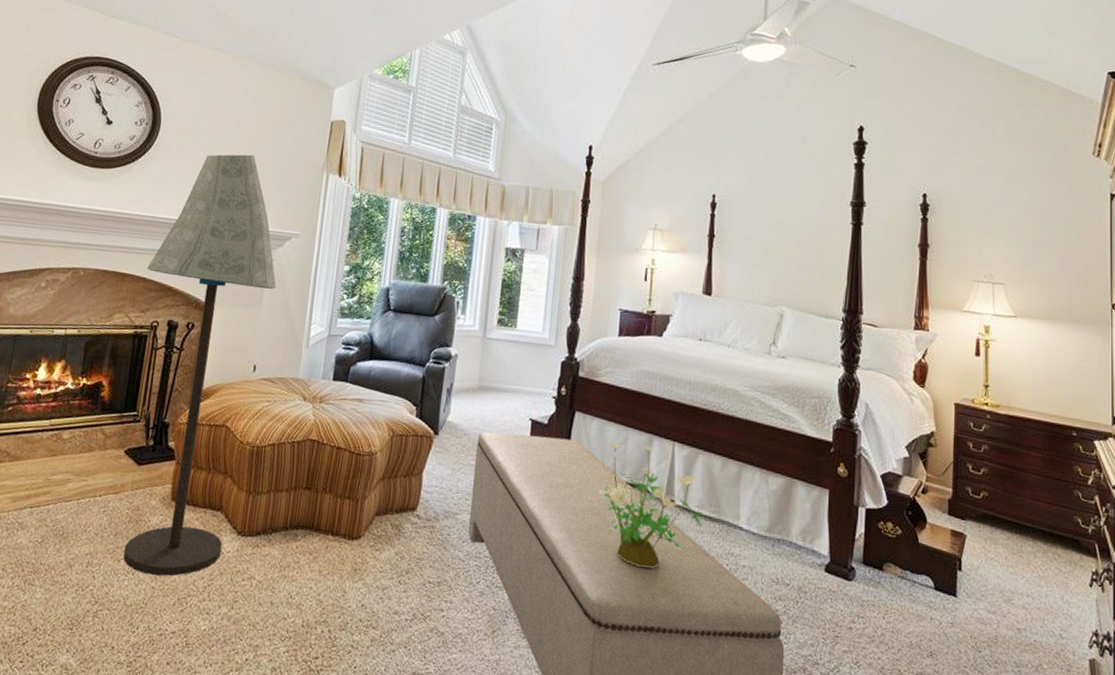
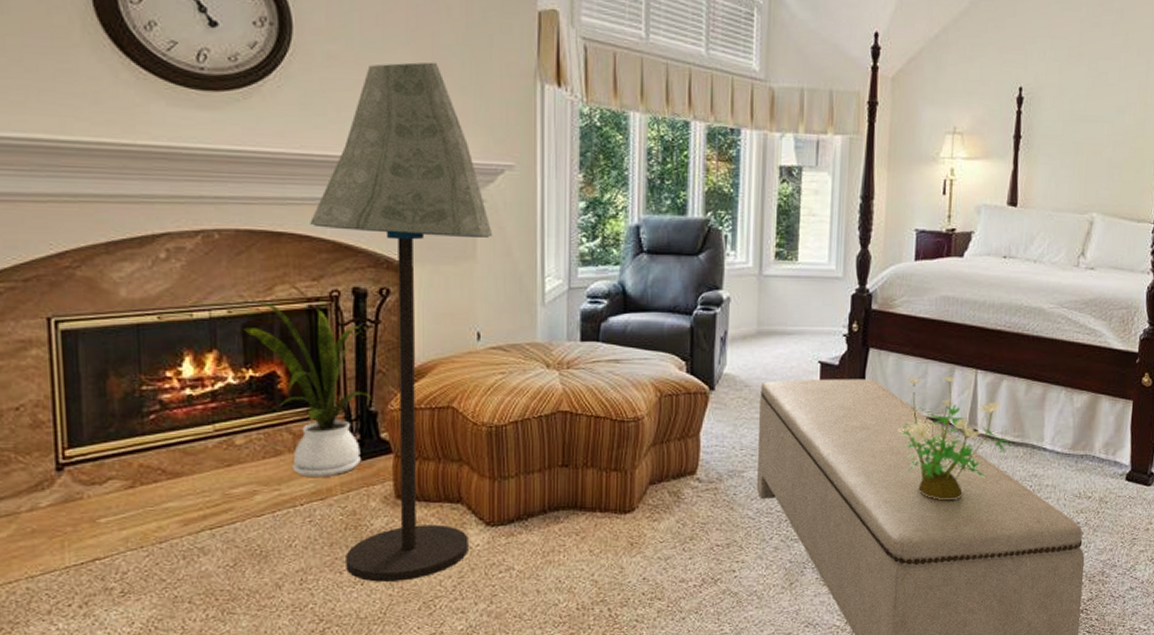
house plant: none [86,324,170,474] -> present [244,300,371,477]

